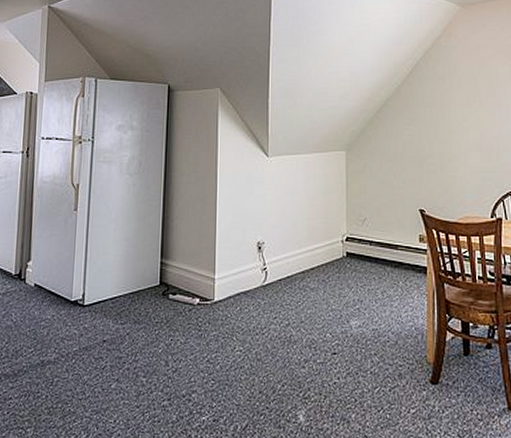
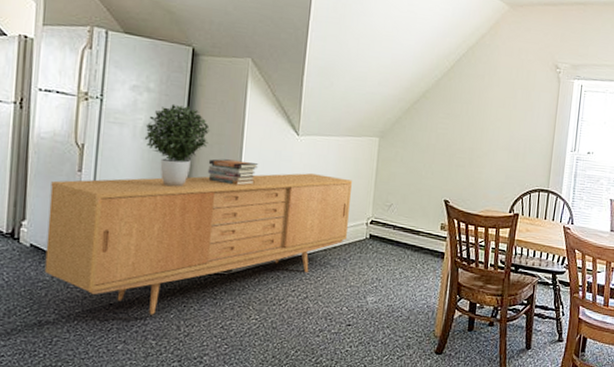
sideboard: none [46,194,325,351] -> present [44,173,353,315]
potted plant: none [129,138,186,218] -> present [144,103,210,188]
book stack: none [186,187,232,211] -> present [207,159,258,186]

